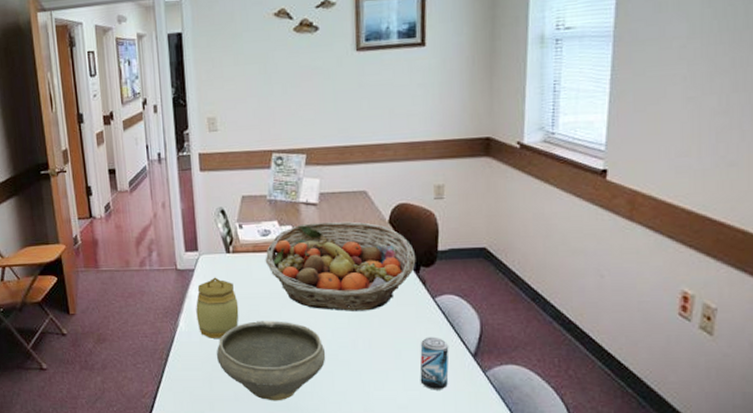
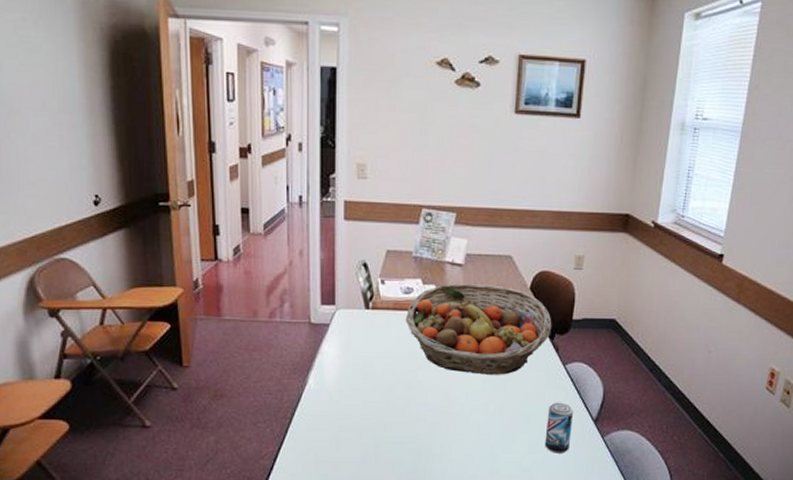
jar: present [196,277,239,338] -> none [328,333,374,398]
bowl: present [216,321,326,401] -> none [345,381,458,464]

